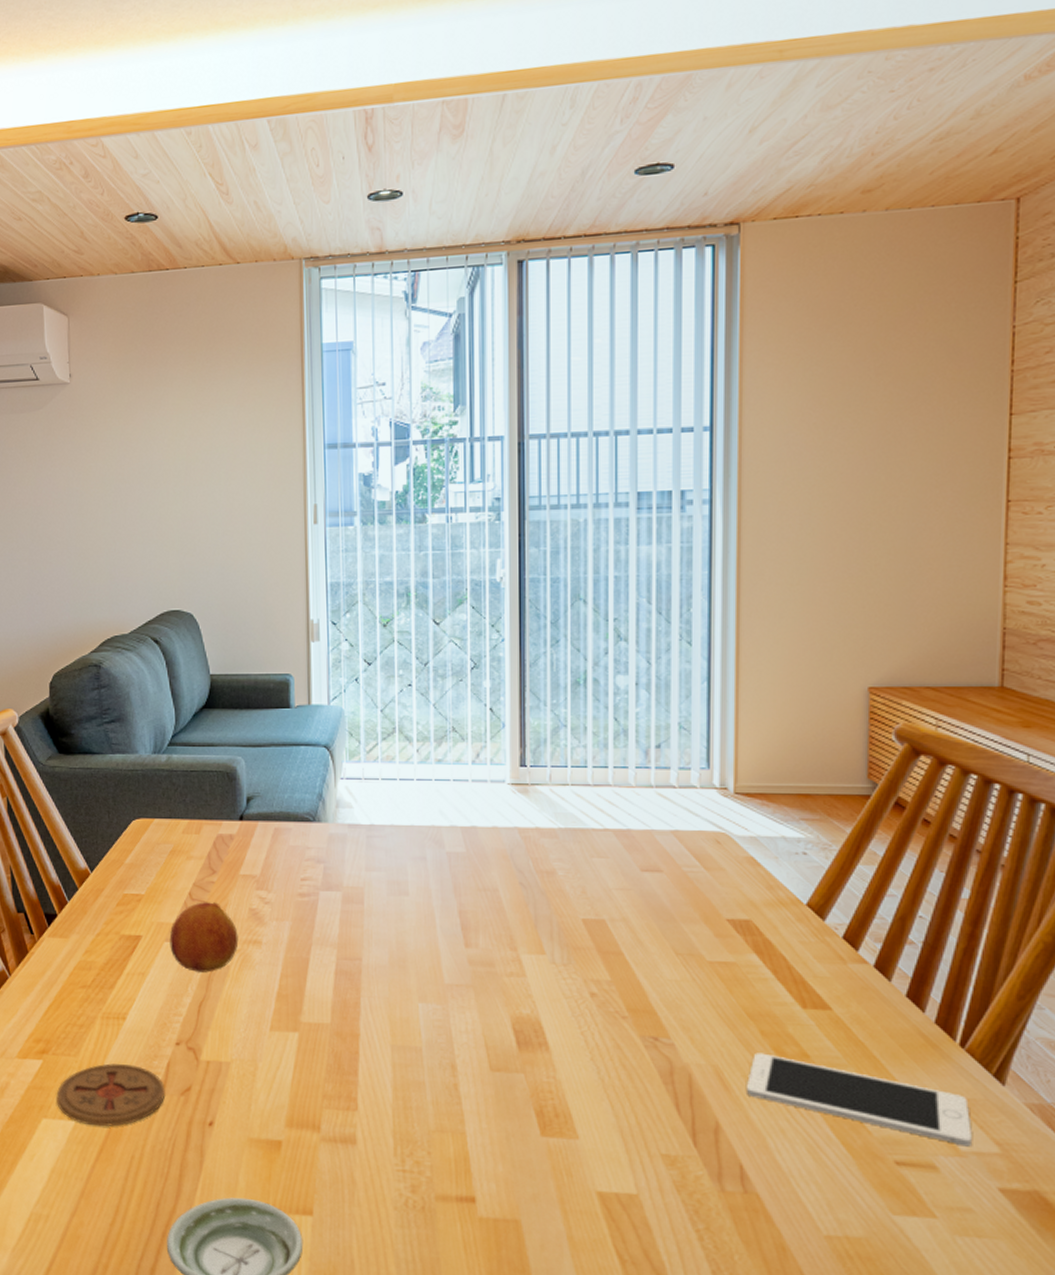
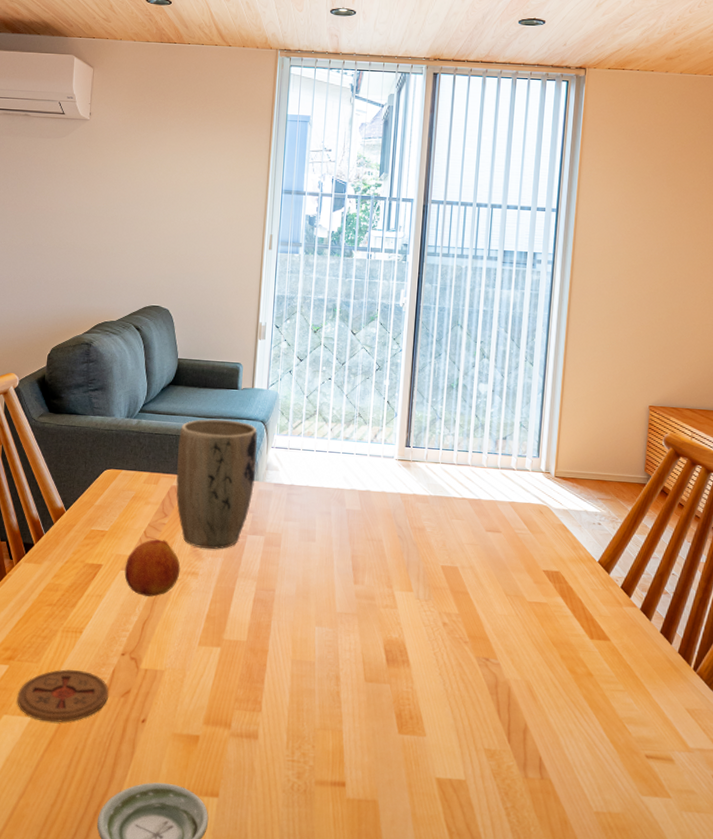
plant pot: none [221,747,324,911] -> present [176,419,258,549]
cell phone: present [747,1053,972,1147] -> none [548,672,698,745]

